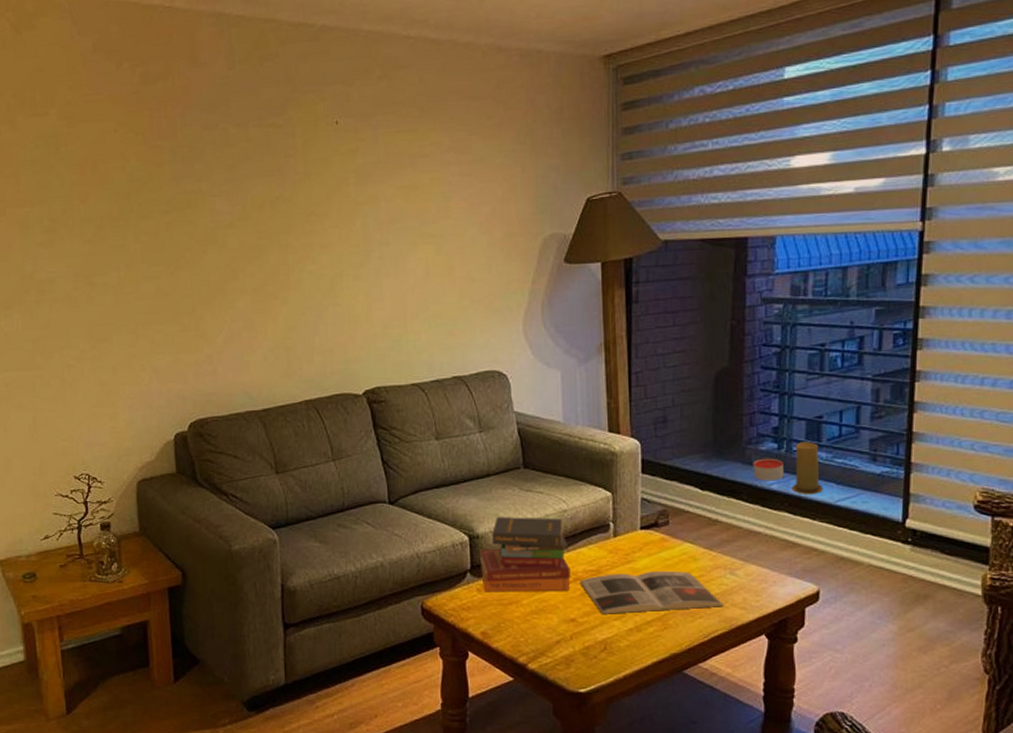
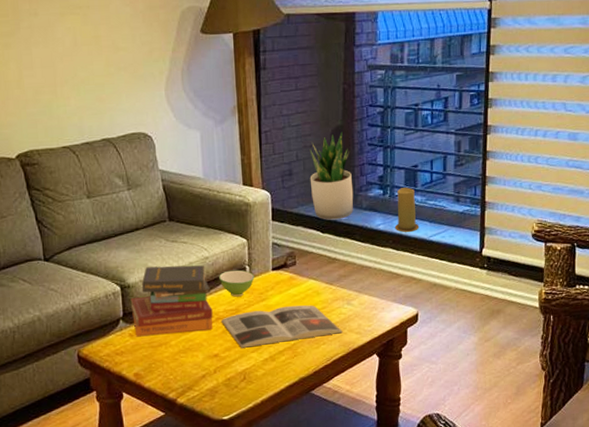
bowl: none [578,526,620,556] -> present [219,269,255,297]
planter: none [688,374,741,476] -> present [309,131,354,220]
candle: present [753,458,784,481] -> none [363,202,388,223]

